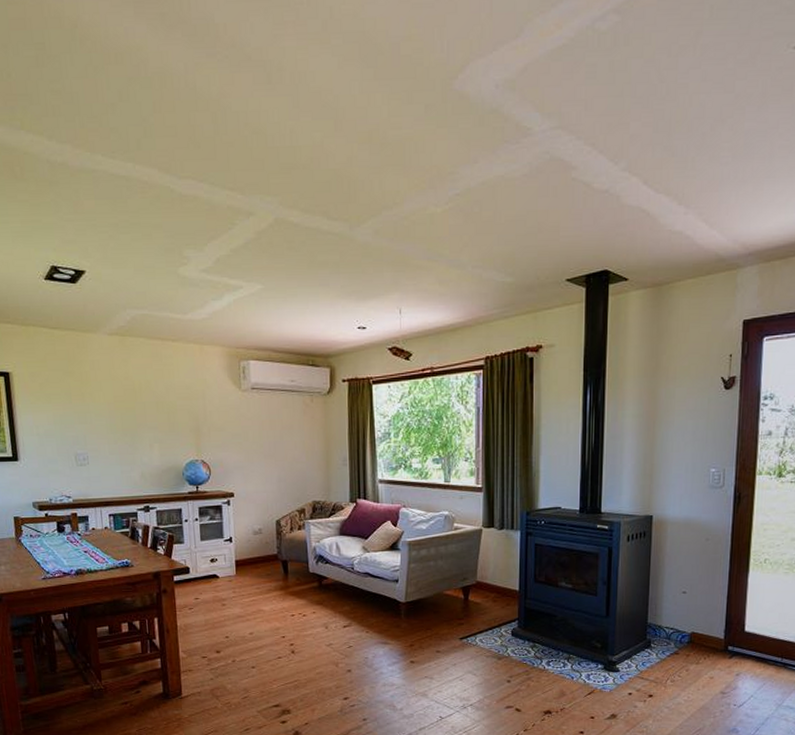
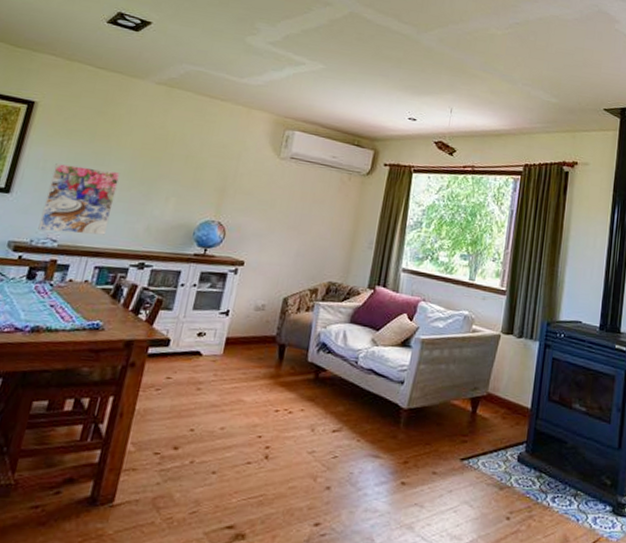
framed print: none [46,427,109,490] -> present [38,163,120,235]

